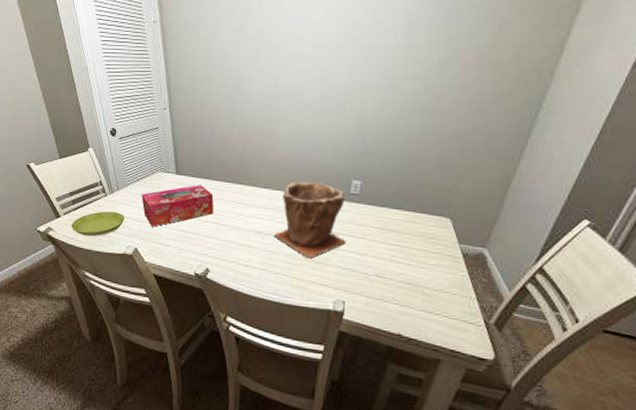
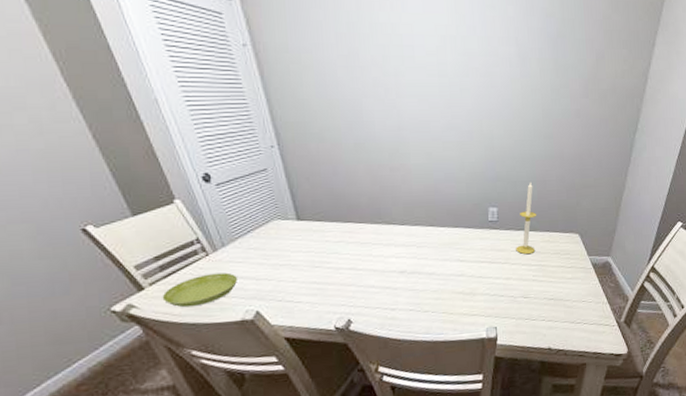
tissue box: present [141,185,214,227] -> none [255,229,349,284]
plant pot: present [274,181,346,259] -> none [418,213,491,291]
candle: none [376,157,404,233] -> present [516,182,537,255]

